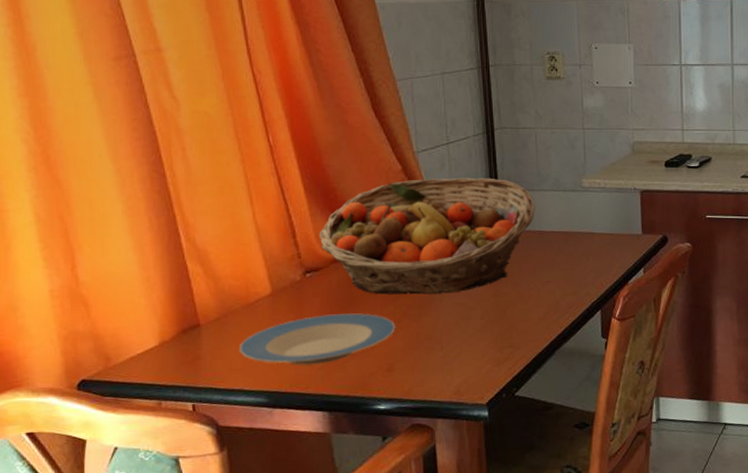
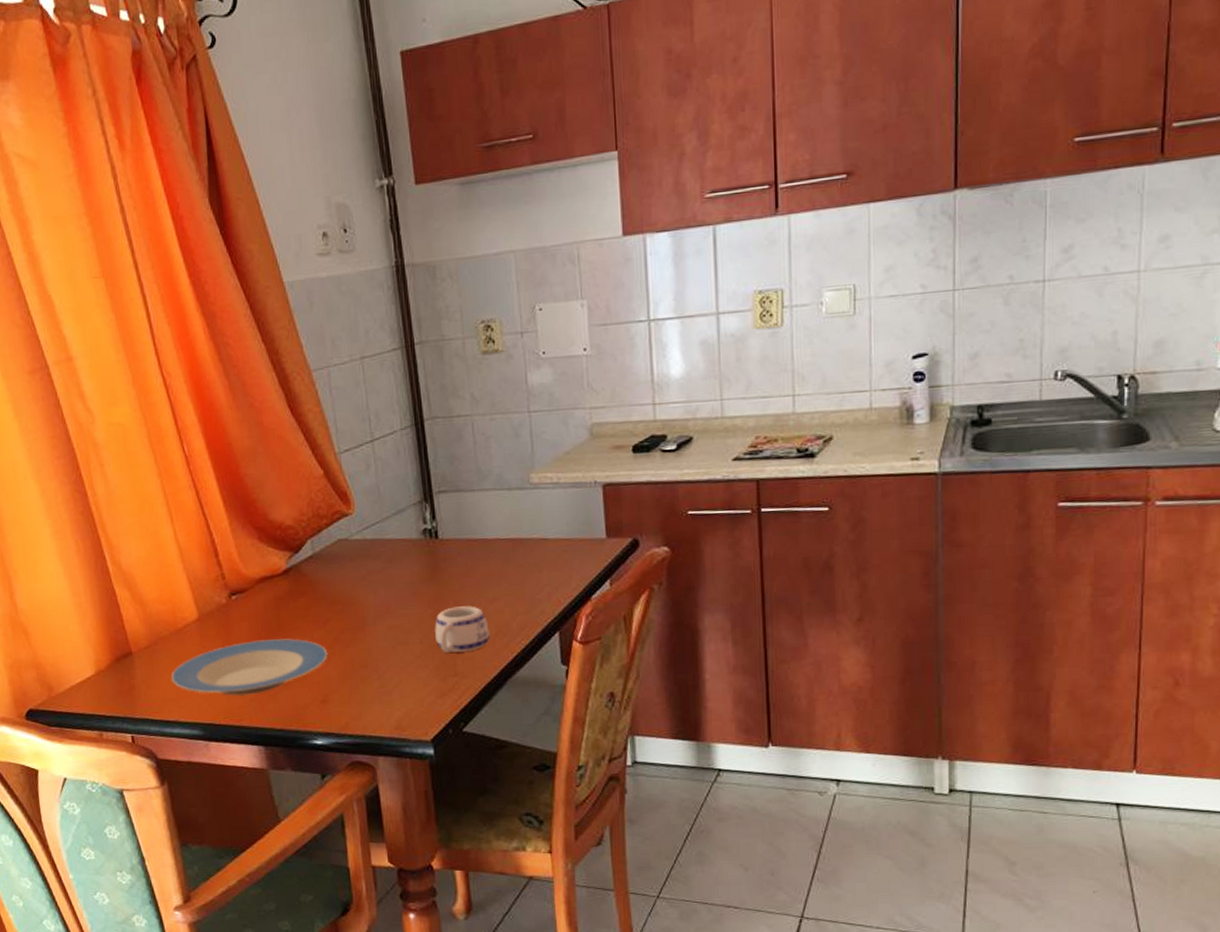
fruit basket: present [319,177,535,295] -> none [241,478,476,618]
mug: none [495,287,542,327] -> present [435,606,490,653]

